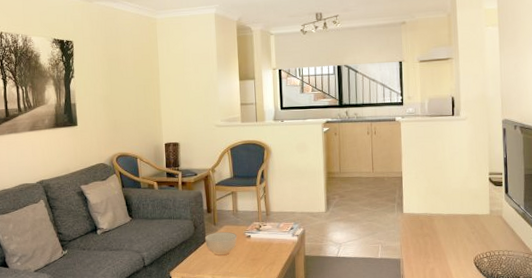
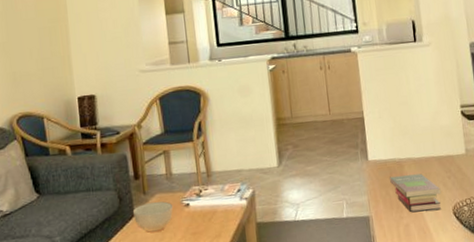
books: none [421,227,465,259] -> present [390,173,441,213]

